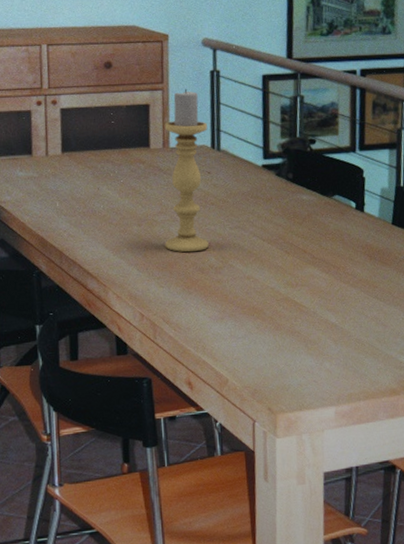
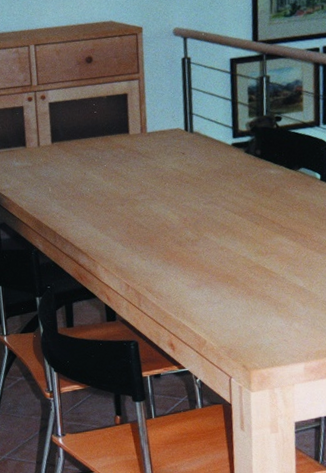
candle holder: present [165,88,209,253] -> none [142,76,185,228]

